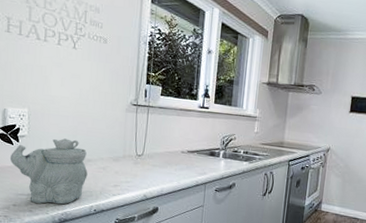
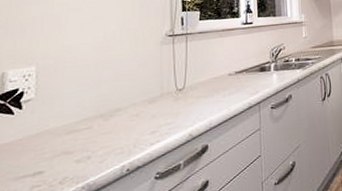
teapot: present [9,138,88,205] -> none [8,89,117,183]

